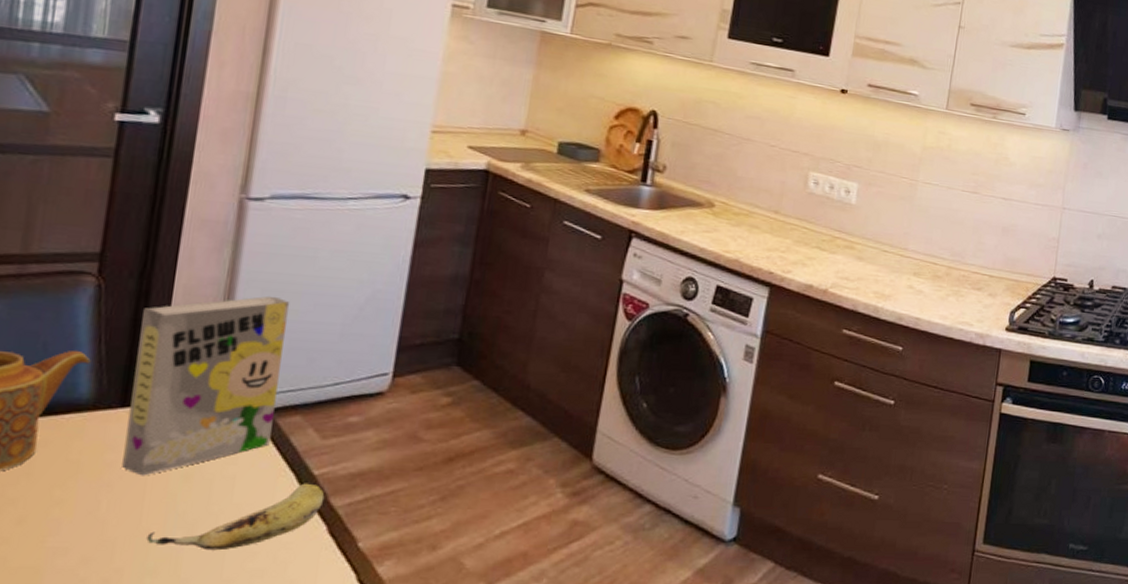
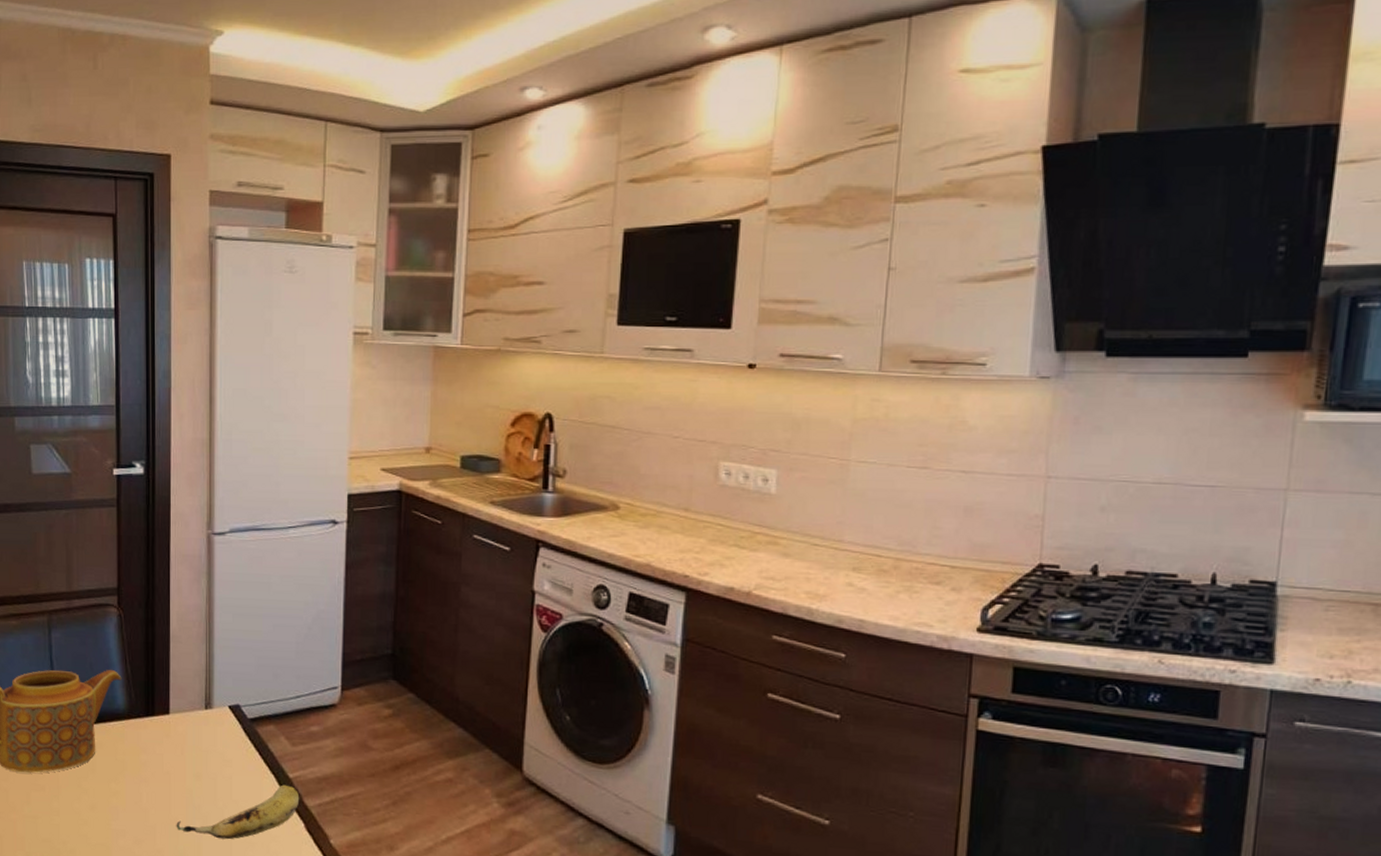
cereal box: present [122,296,290,476] -> none [152,619,255,774]

